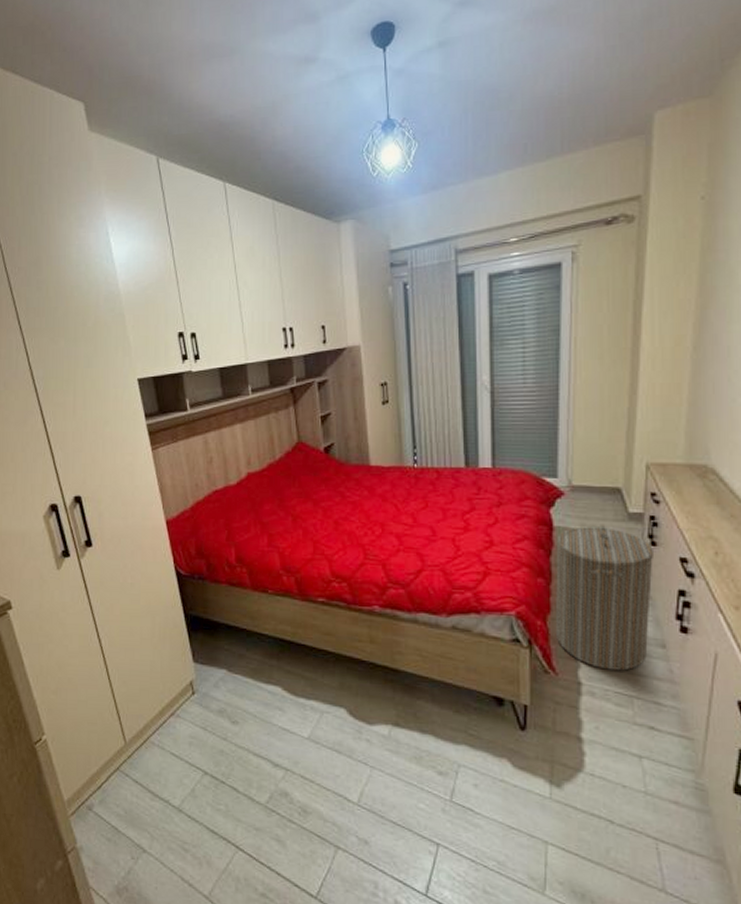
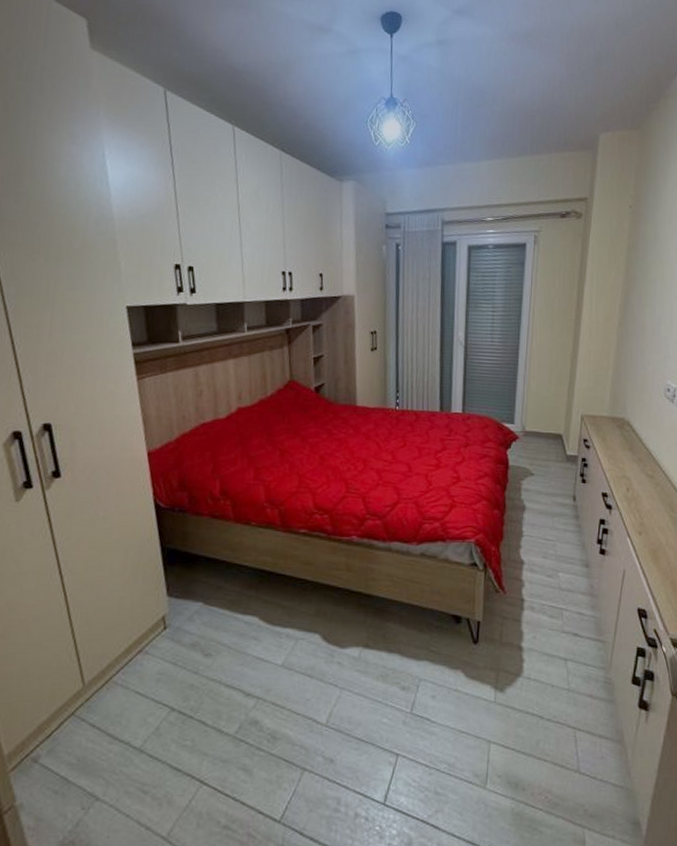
laundry hamper: present [556,524,653,671] -> none [507,464,583,588]

